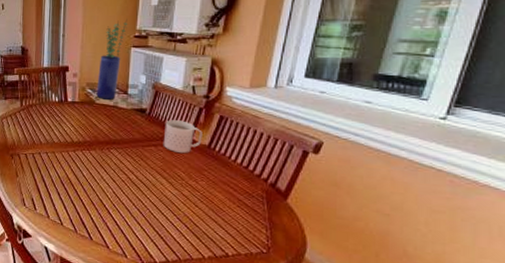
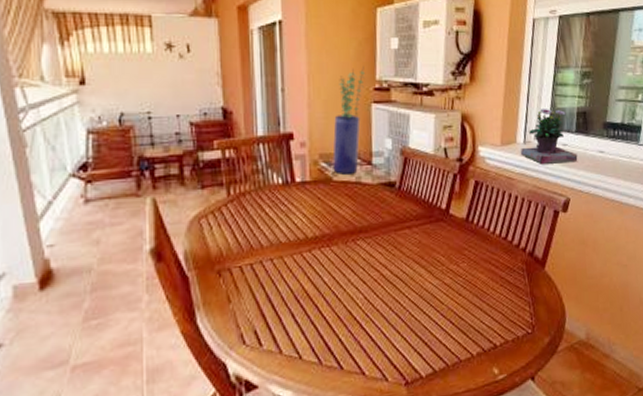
mug: present [163,120,202,153] -> none [417,191,460,232]
potted flower: none [269,57,337,109] -> present [520,108,578,164]

